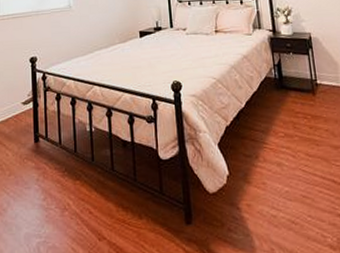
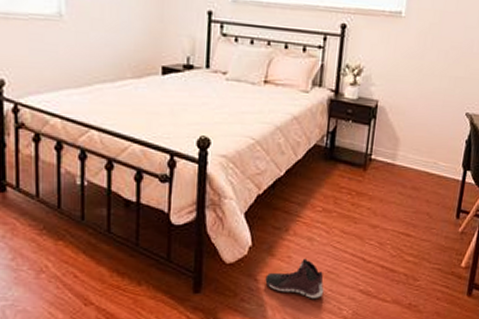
sneaker: none [246,184,304,227] -> present [265,258,324,299]

